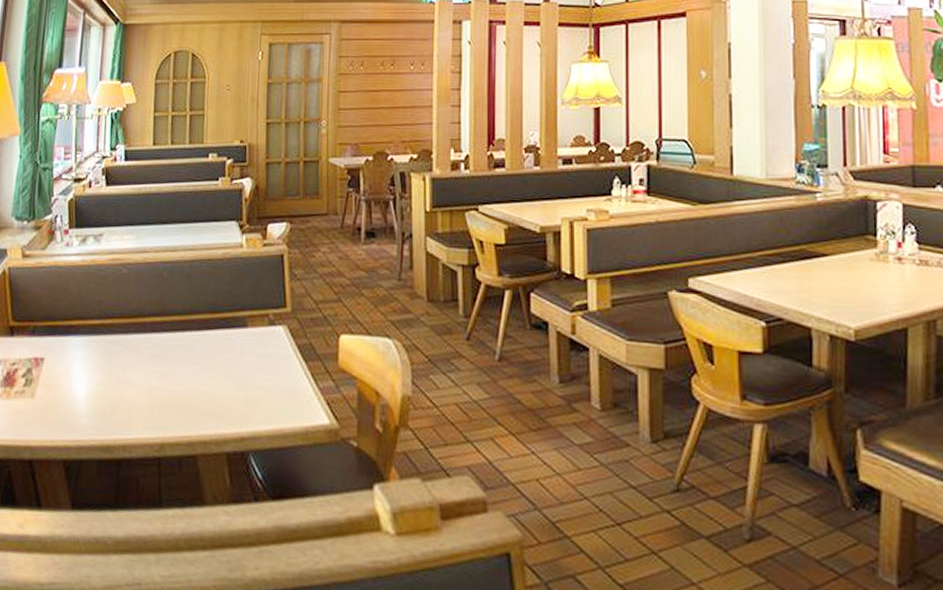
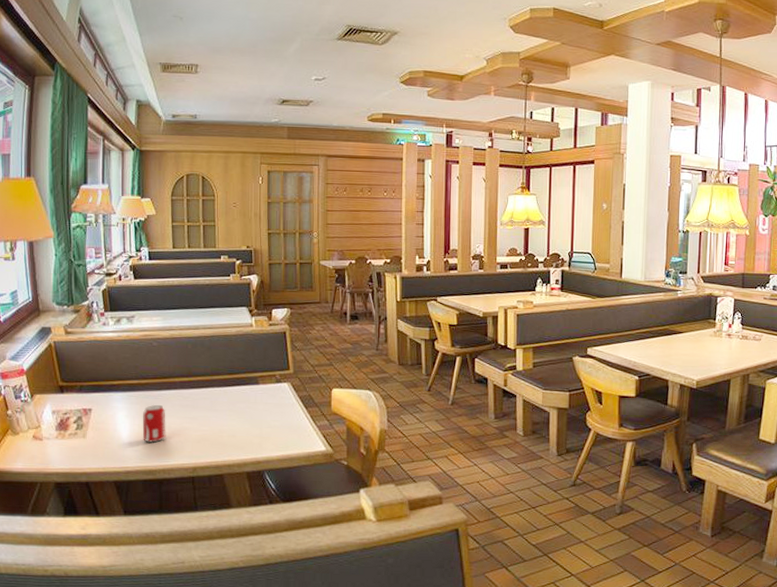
beverage can: none [102,353,131,407] -> present [143,404,166,443]

